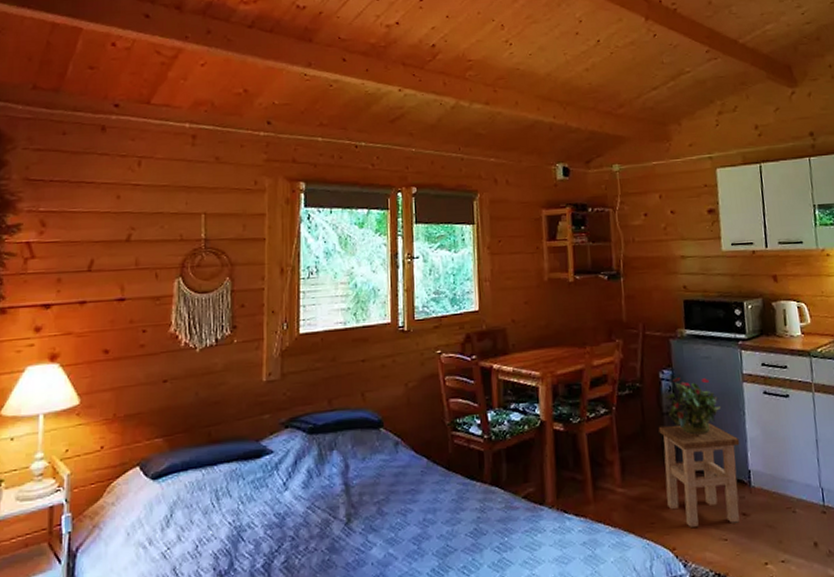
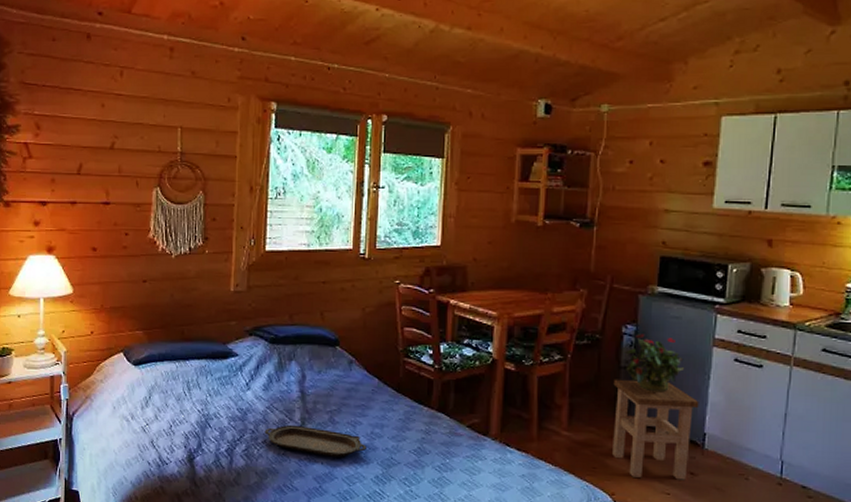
serving tray: none [306,523,420,555] -> present [264,424,367,457]

